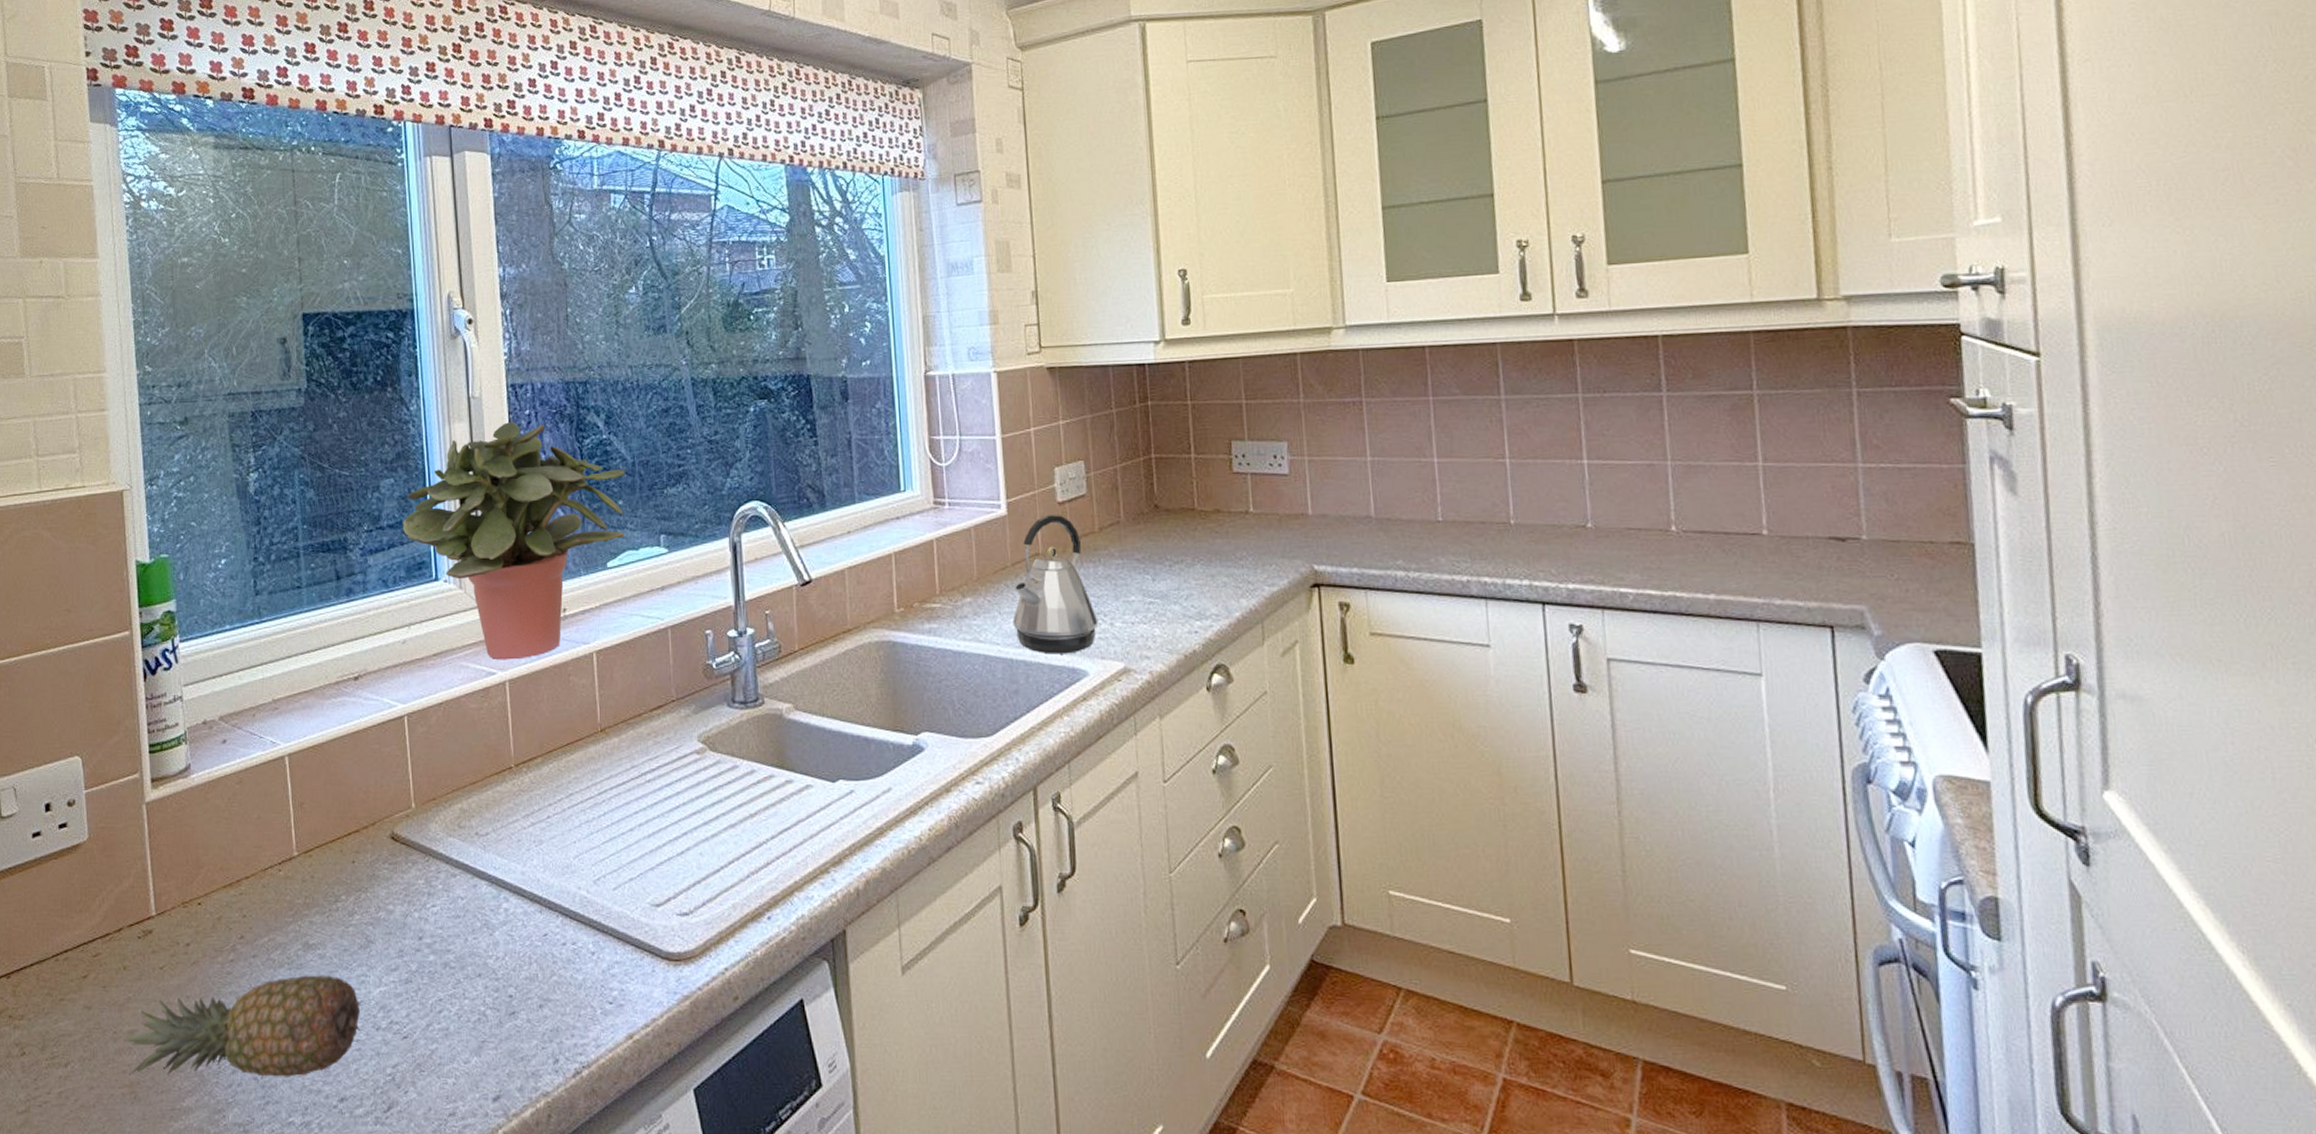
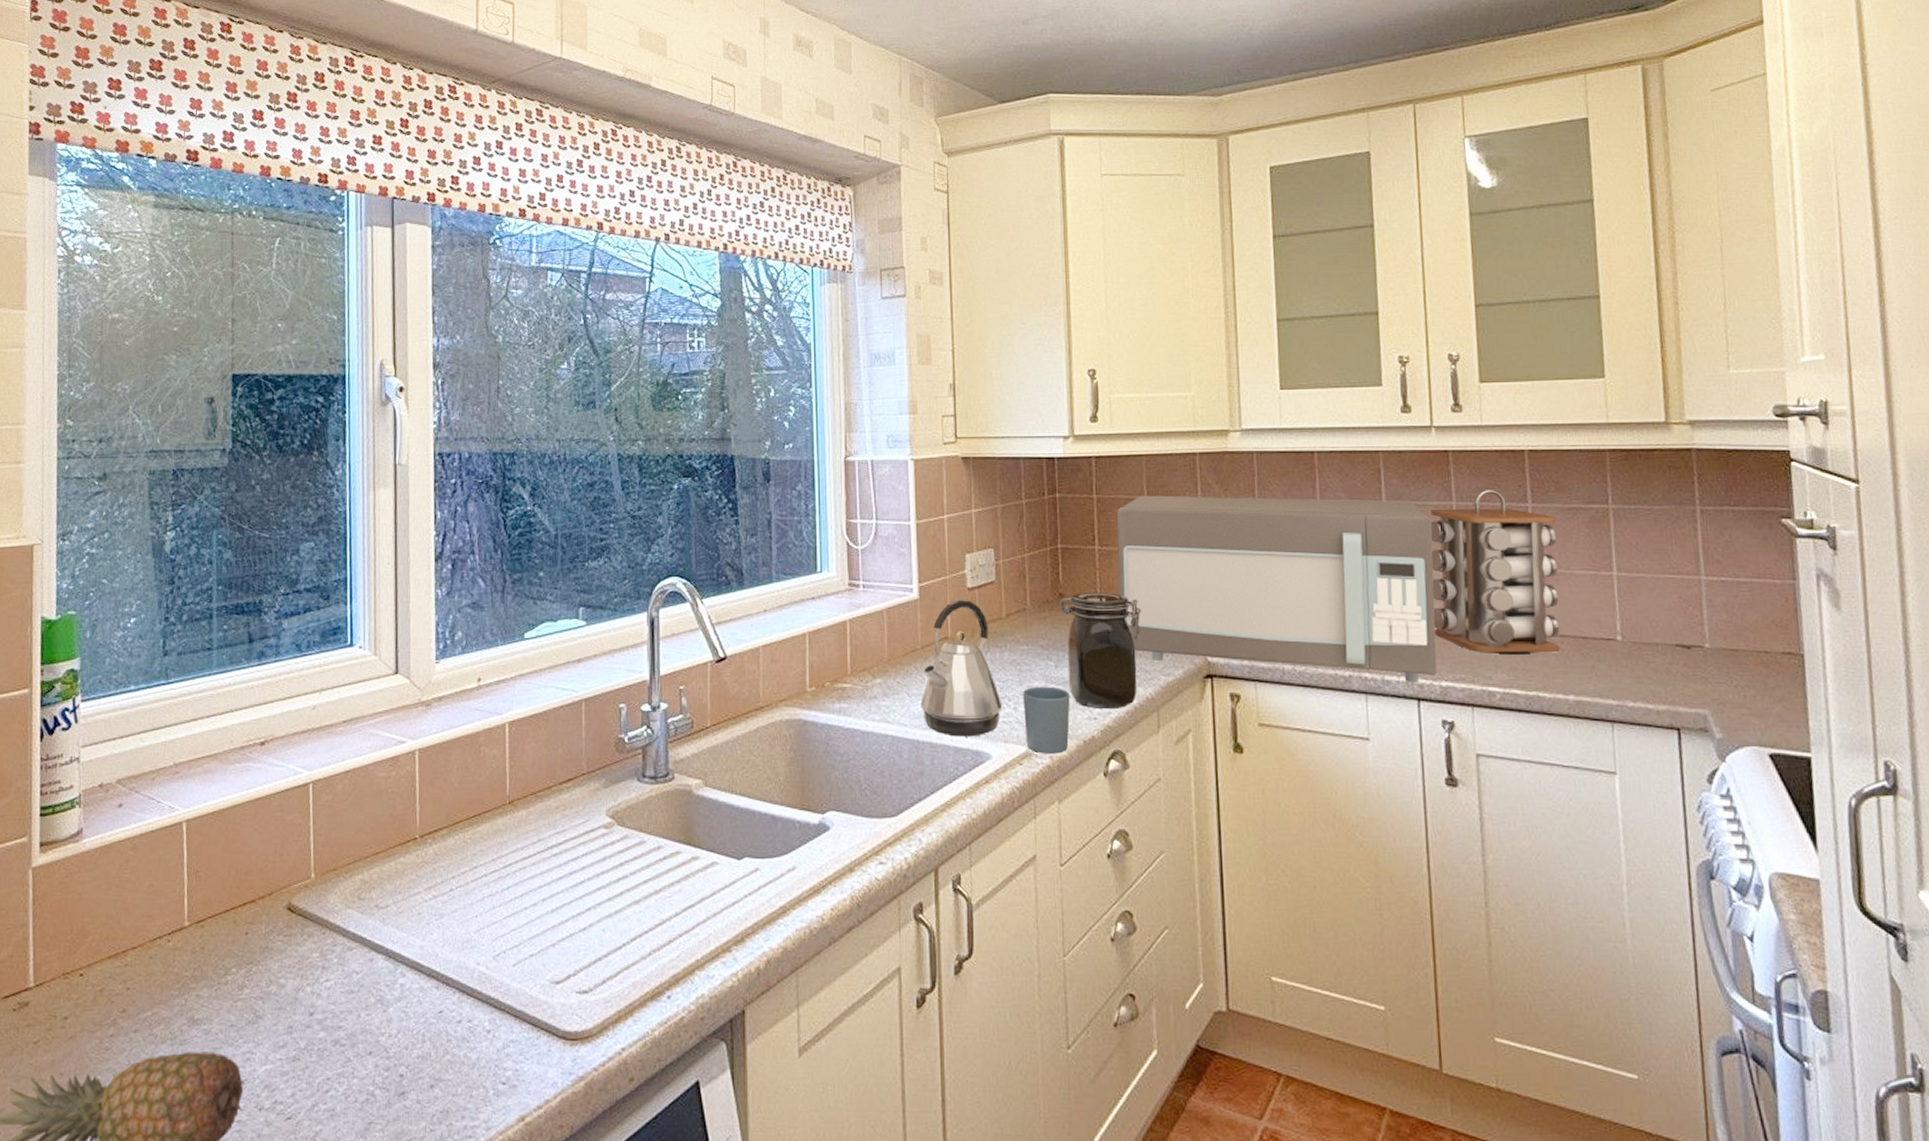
potted plant: present [403,422,626,660] -> none [320,490,549,729]
mug: none [1119,600,1169,671] -> present [1023,686,1070,755]
jar: none [1155,502,1243,623] -> present [1059,592,1142,710]
microwave: none [1212,395,1563,587] -> present [1116,495,1437,684]
spice rack: none [1554,378,1699,554] -> present [1430,488,1560,655]

